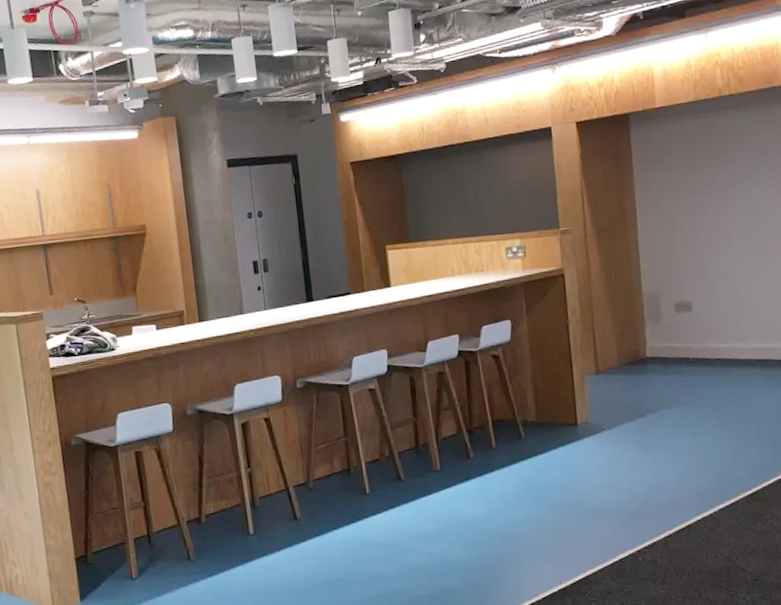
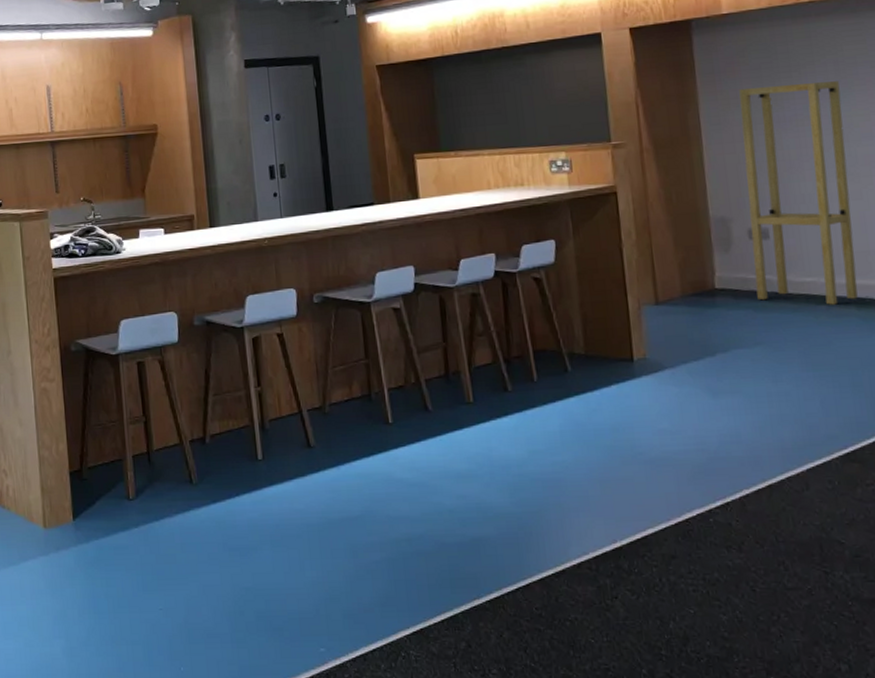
plant stand: none [669,167,763,367] -> present [739,81,858,305]

